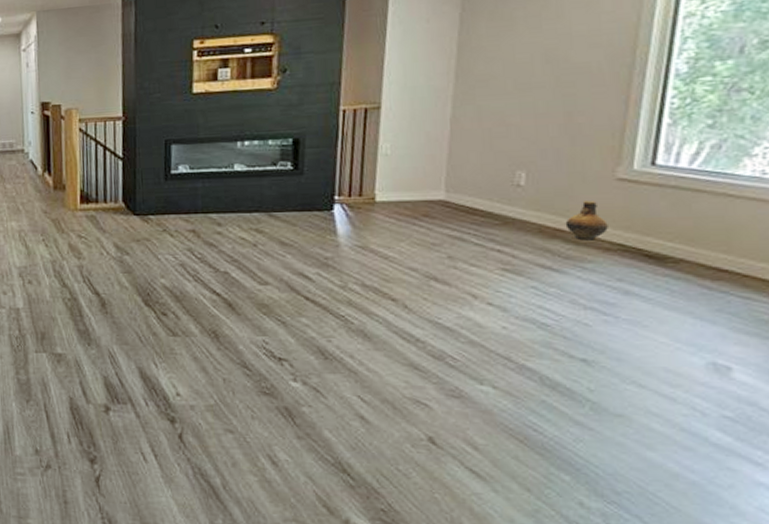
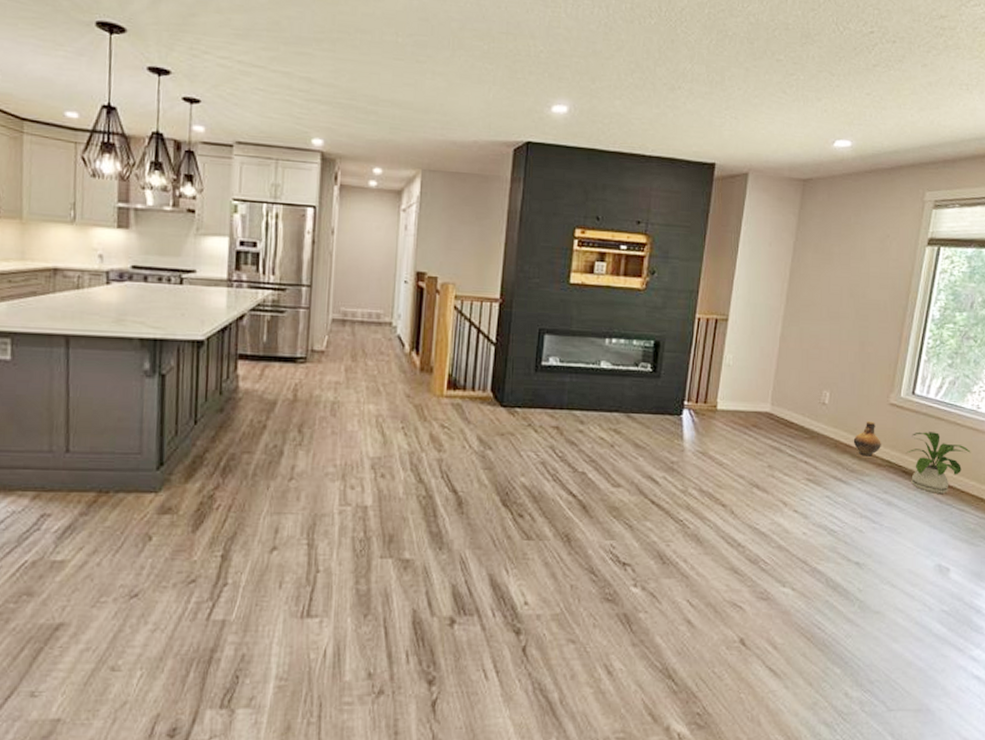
house plant: none [647,207,756,279] -> present [905,431,971,494]

